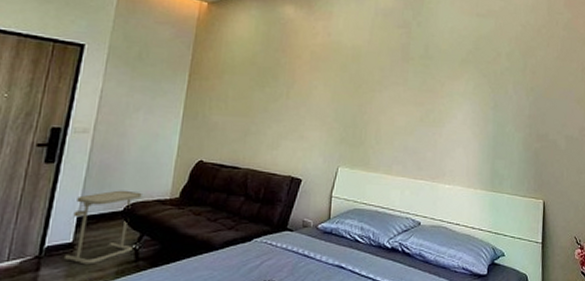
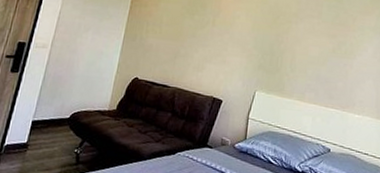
side table: present [63,190,142,265] -> none [18,99,86,164]

